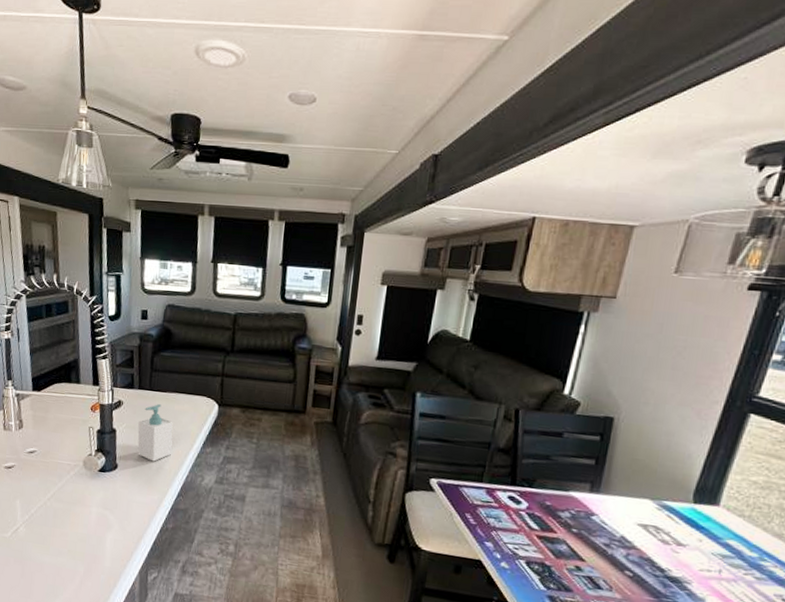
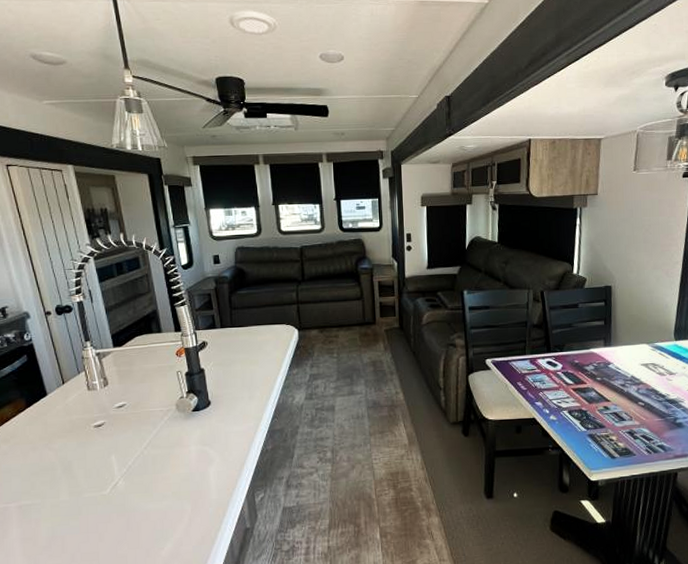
soap bottle: present [137,404,173,462] -> none [225,338,262,392]

